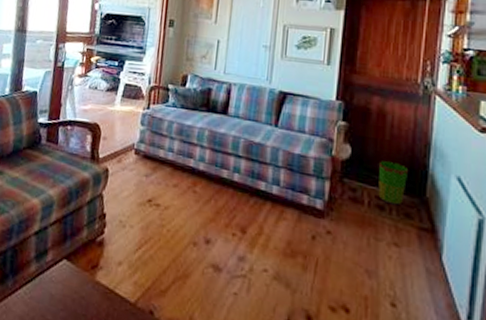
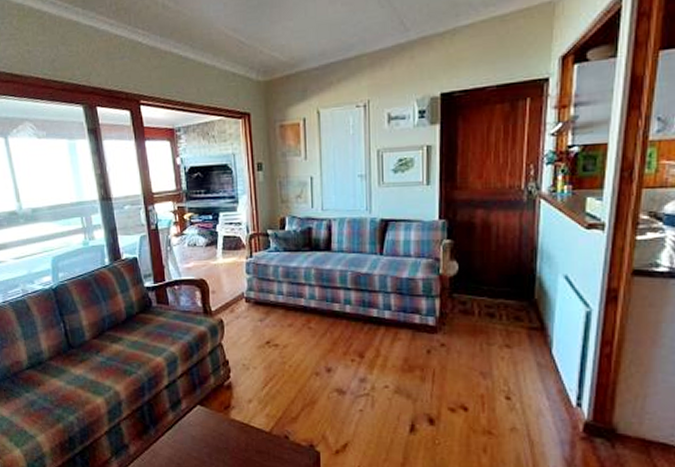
waste bin: present [378,161,408,206] -> none [486,271,515,311]

